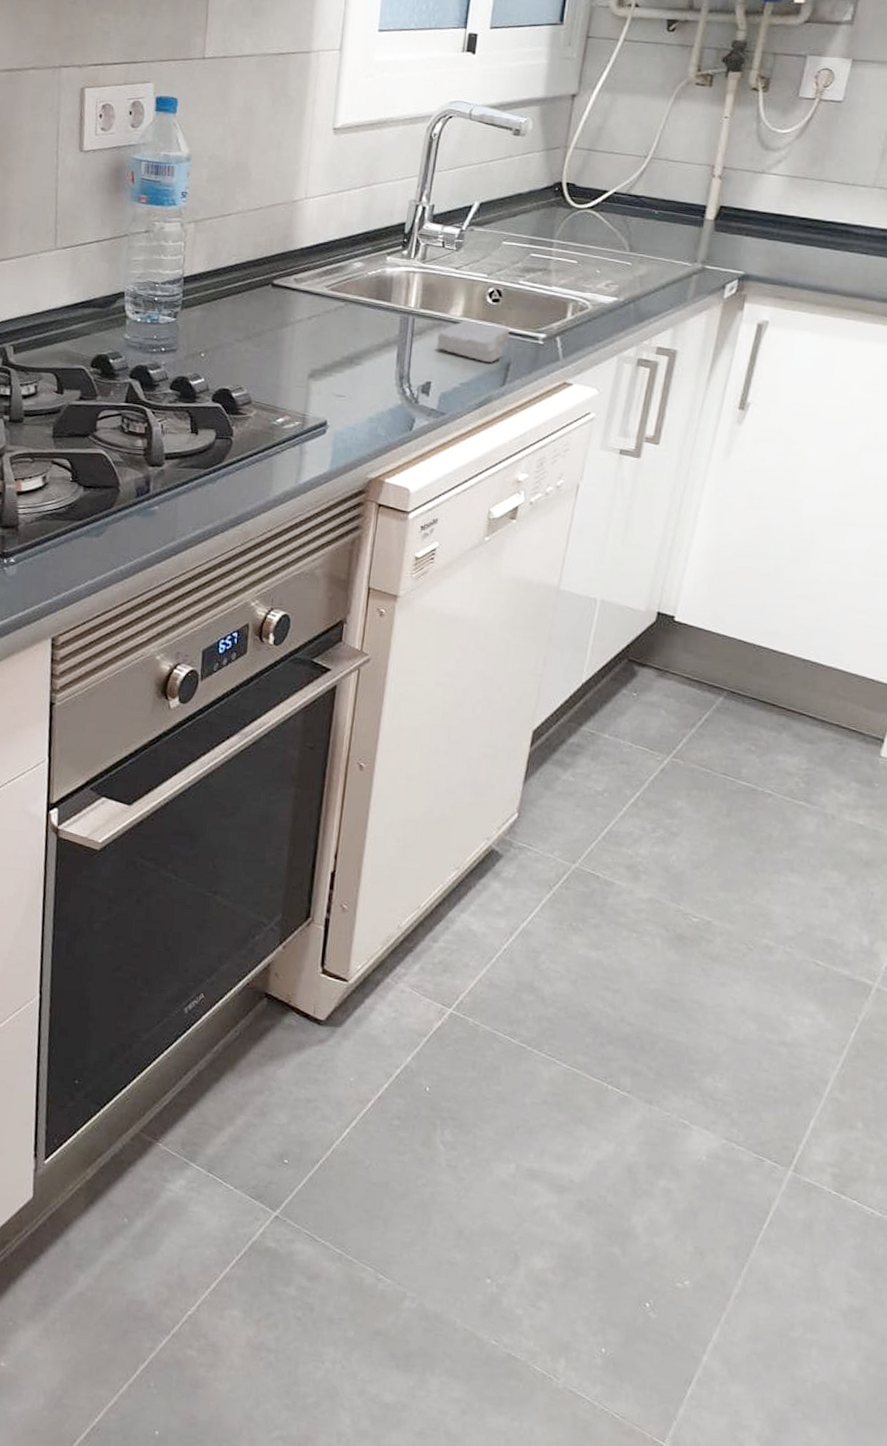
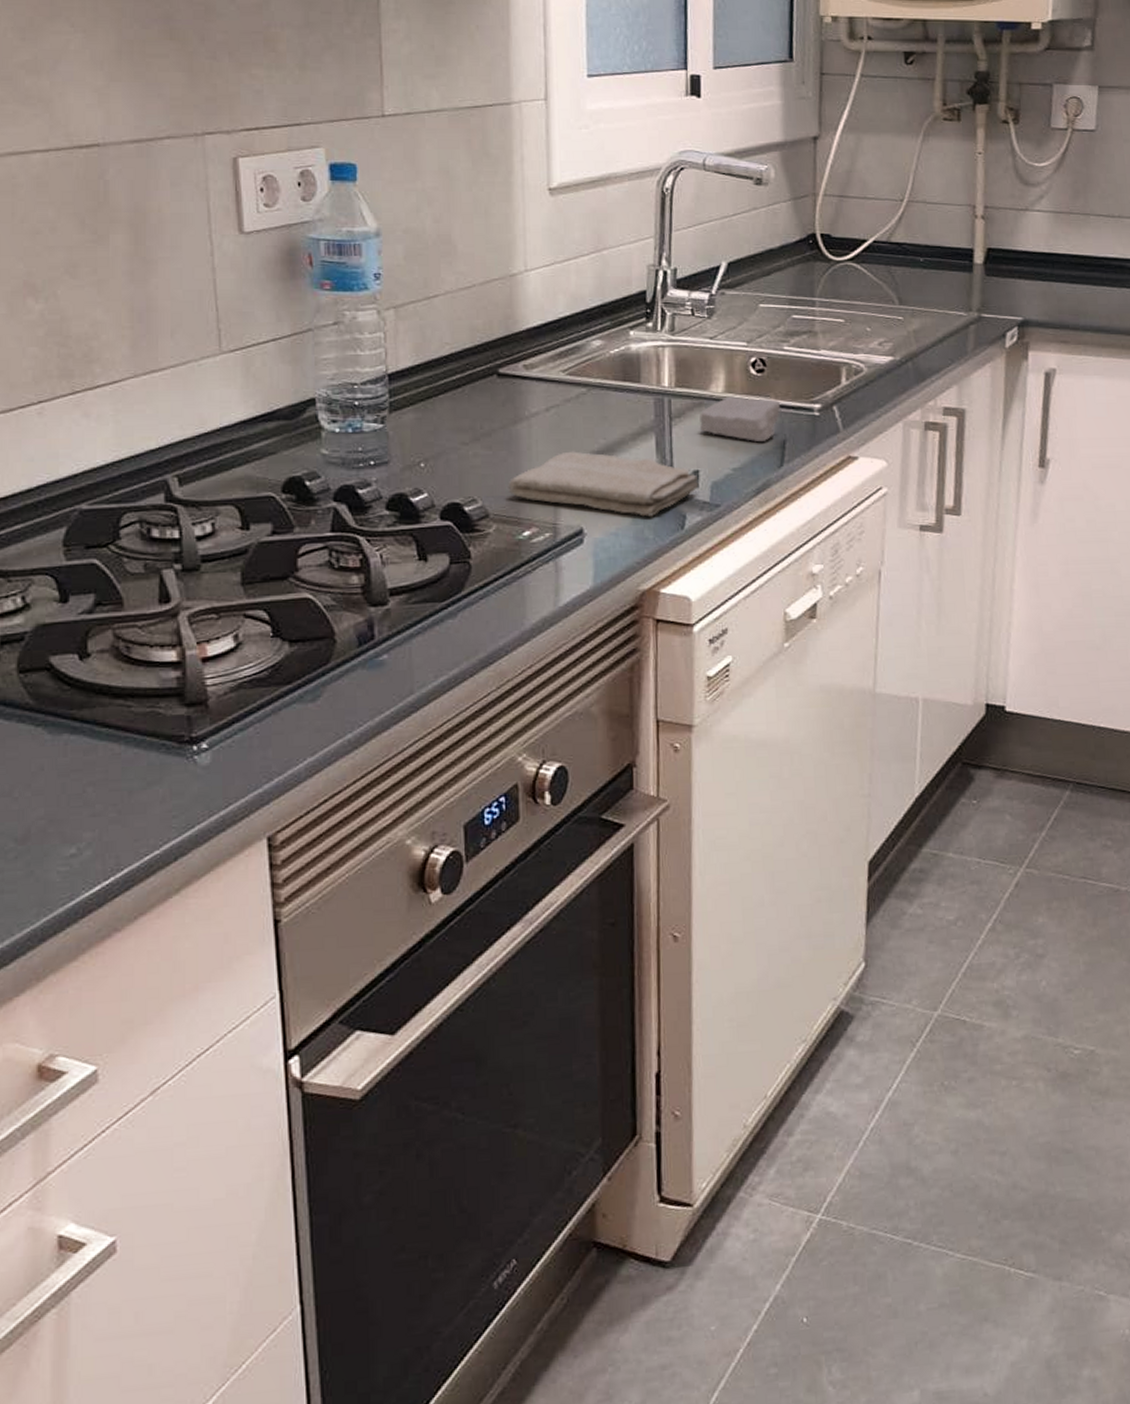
washcloth: none [269,355,430,417] -> present [508,451,699,517]

